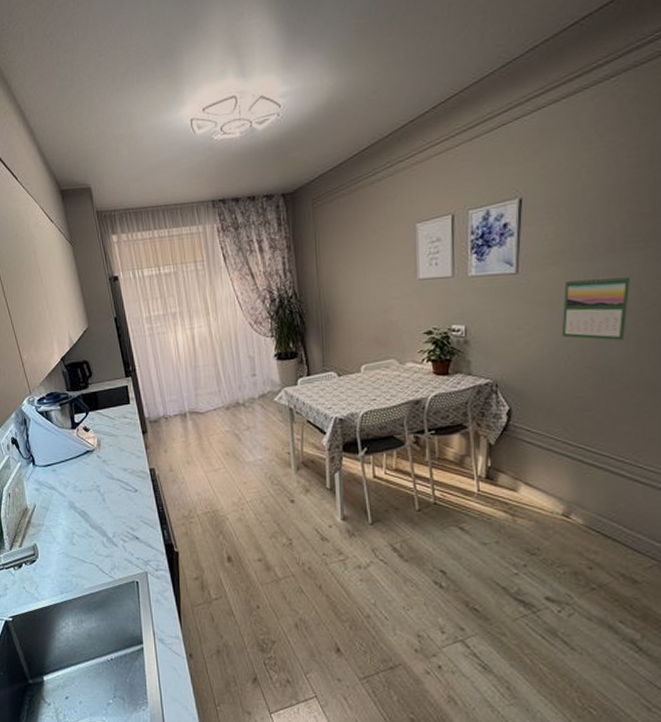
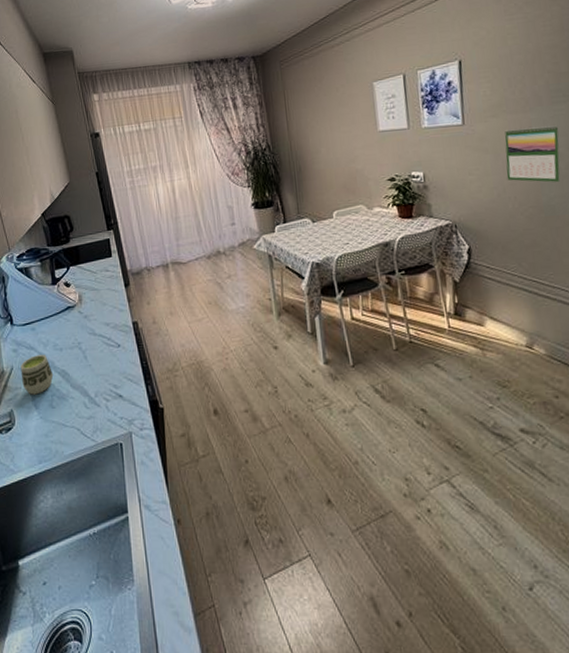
cup: none [42,494,74,532] -> present [20,354,54,395]

